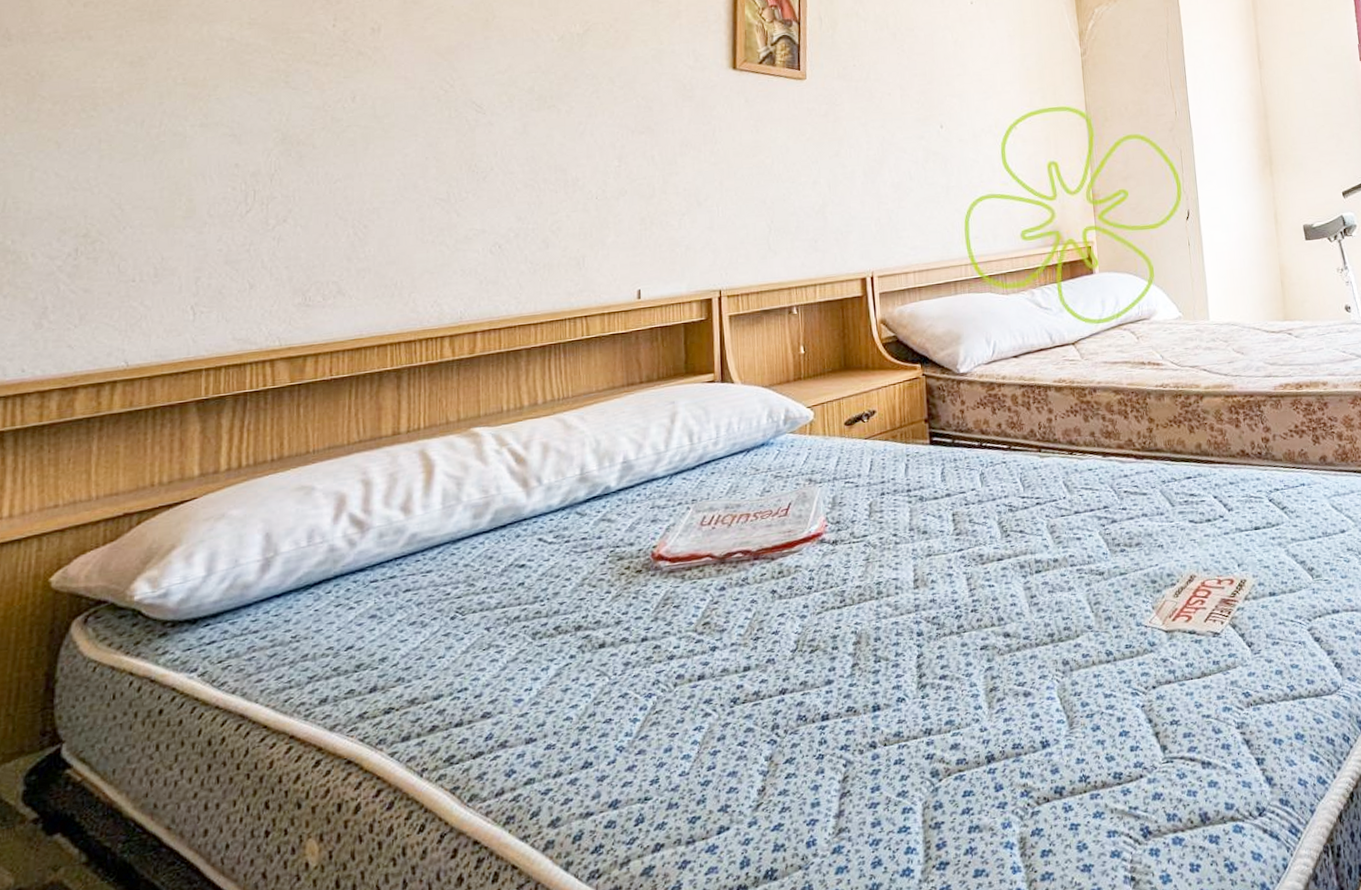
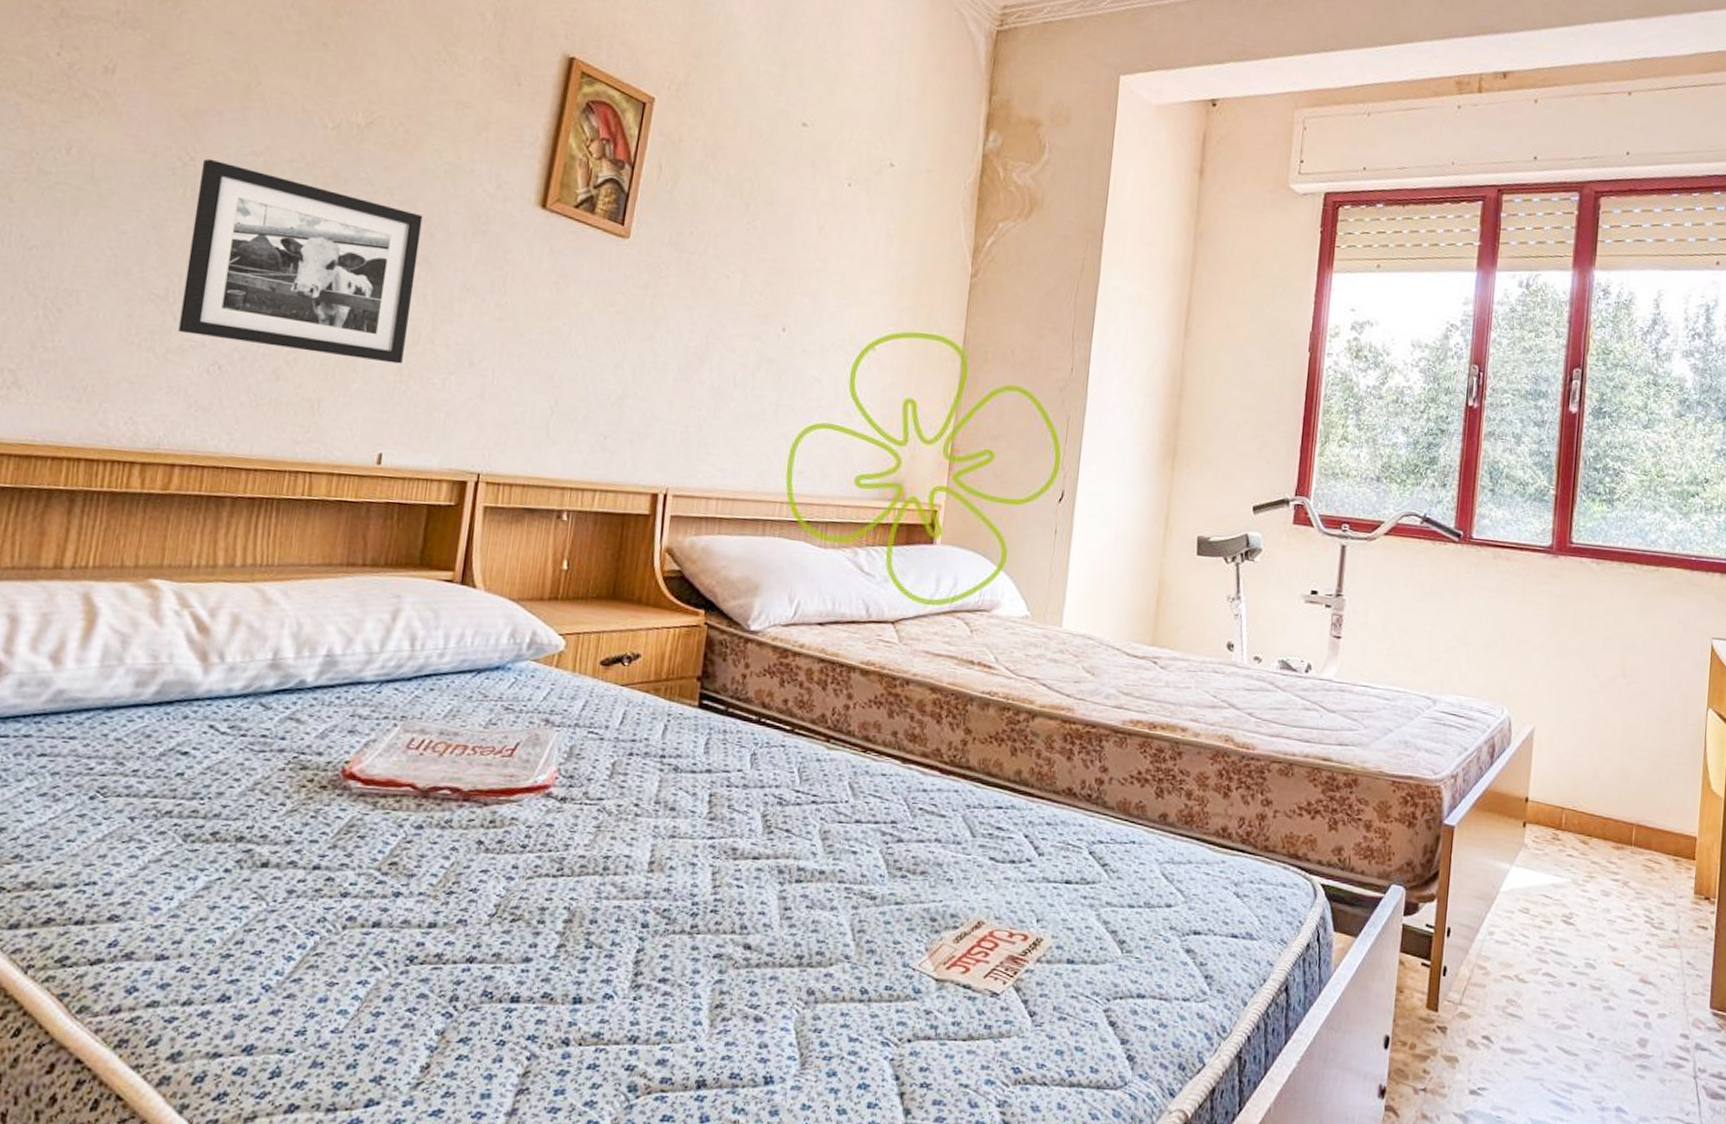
picture frame: none [460,83,644,225] -> present [178,158,423,364]

